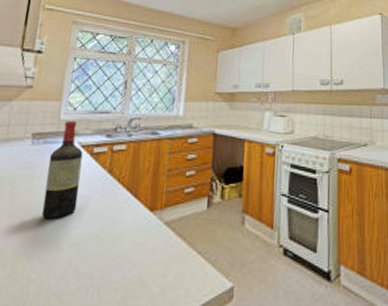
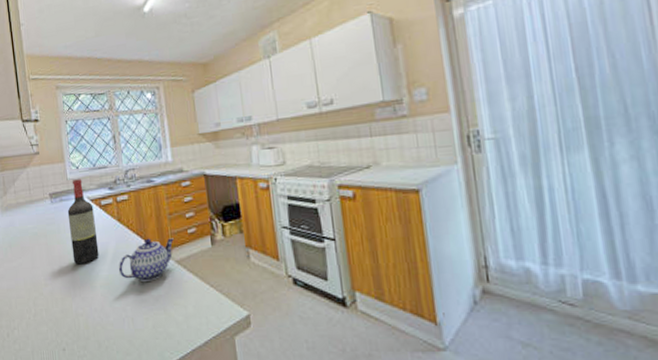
teapot: none [95,194,168,245] -> present [118,238,174,283]

